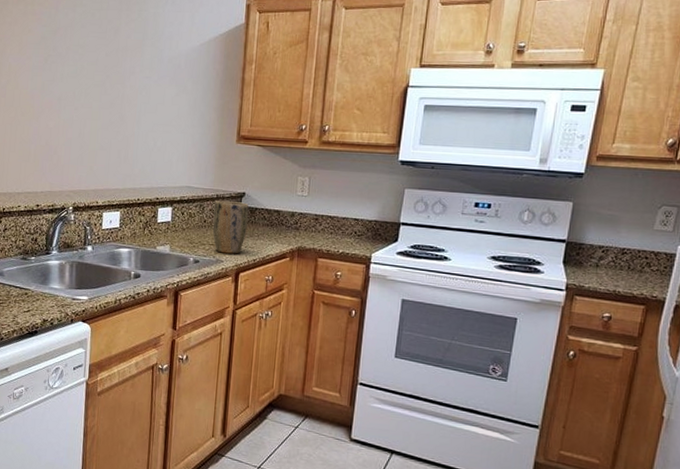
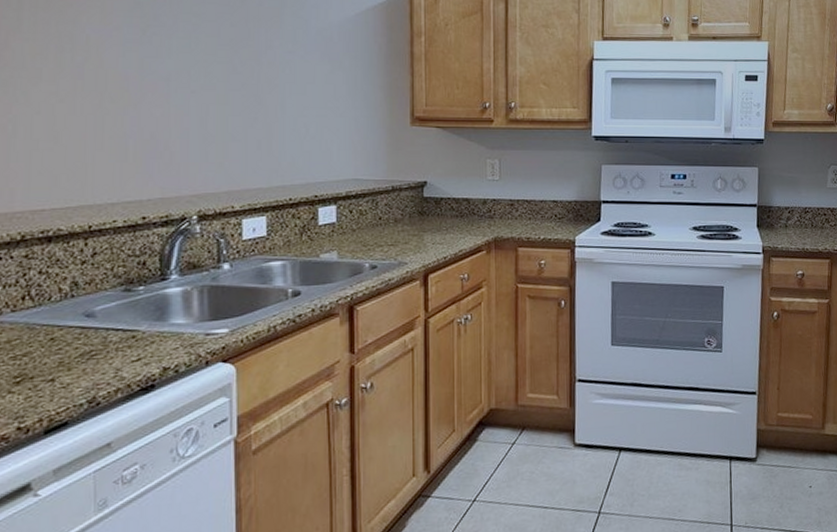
plant pot: present [212,201,249,254] -> none [390,193,434,254]

